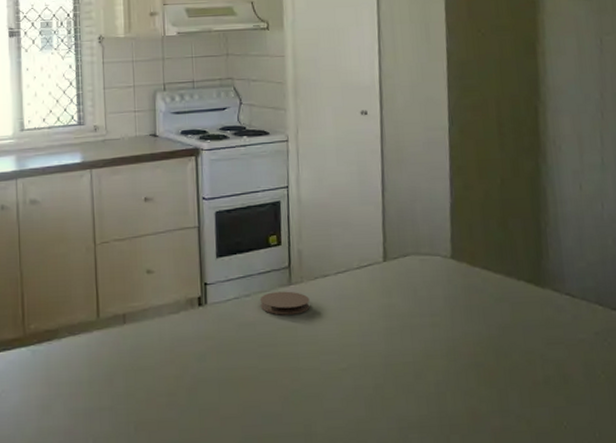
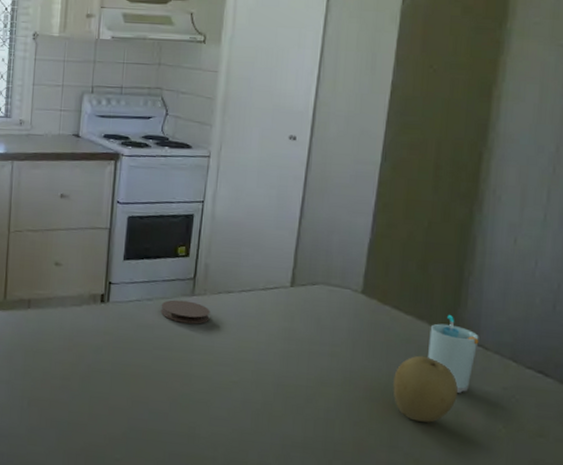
fruit: none [494,312,555,381] -> present [393,355,458,423]
cup: none [519,267,566,345] -> present [428,314,479,393]

